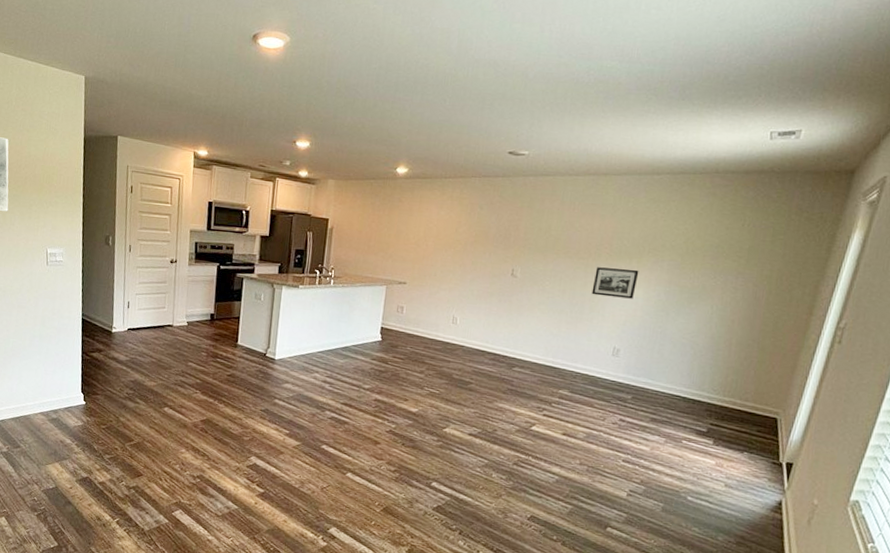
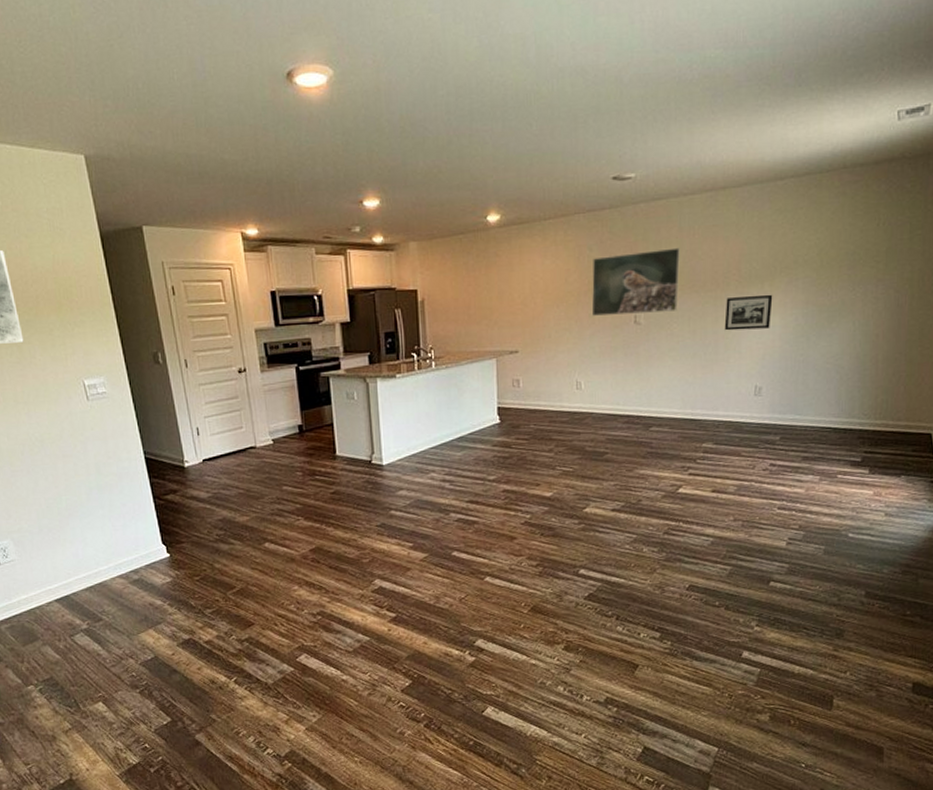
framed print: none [474,215,560,271] -> present [591,247,680,316]

